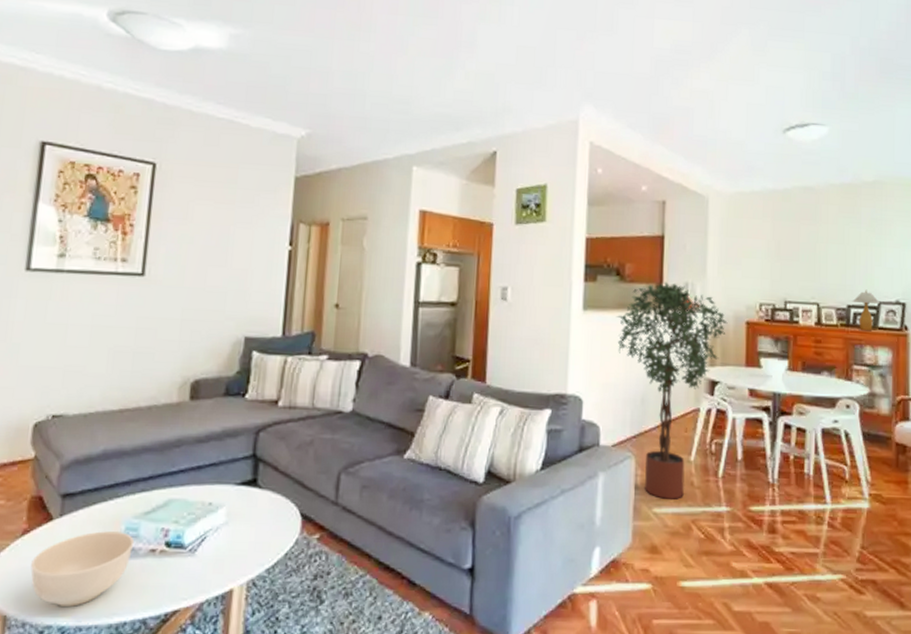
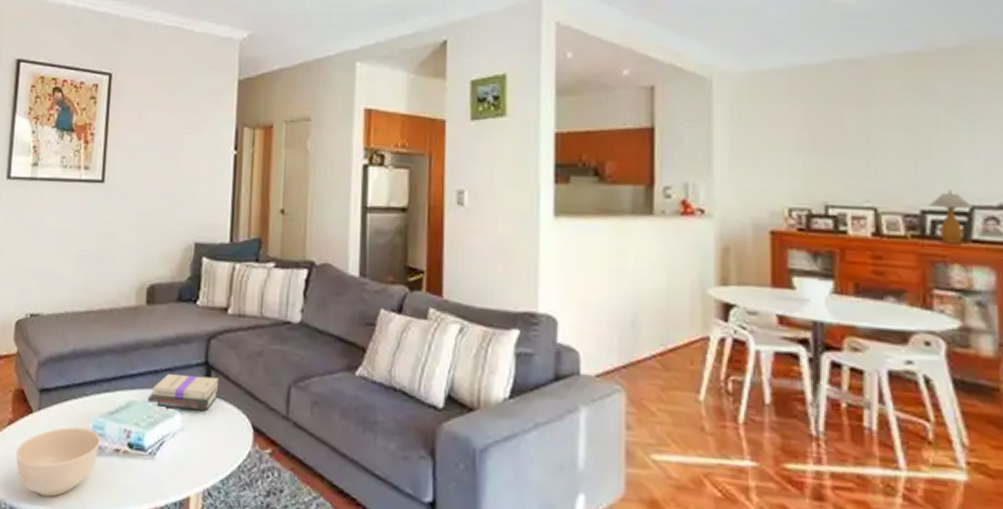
books: none [188,468,267,504] -> present [147,374,219,412]
potted tree: present [616,282,728,499] -> none [595,183,744,446]

